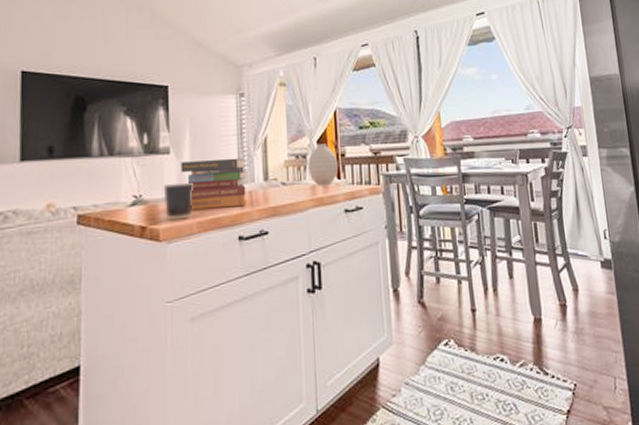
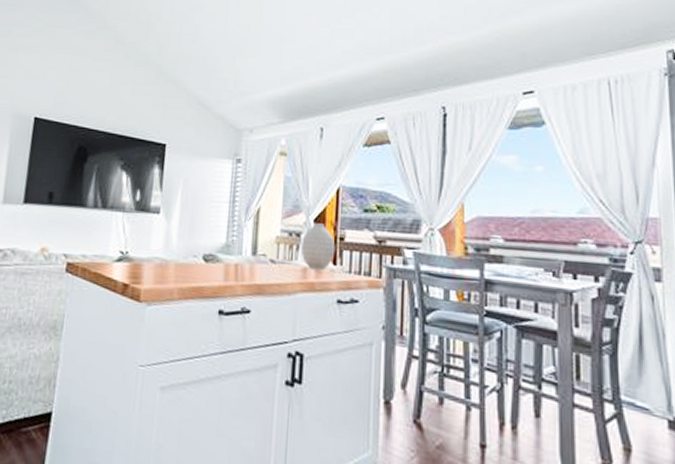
mug: present [163,183,193,220] -> none [149,243,179,283]
books: present [181,158,247,210] -> none [168,223,235,279]

